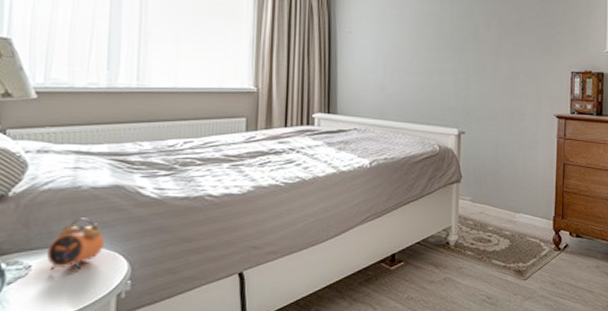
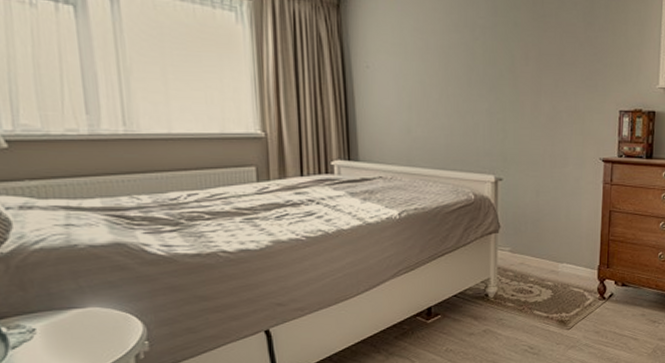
alarm clock: present [46,218,105,271] -> none [49,278,114,333]

